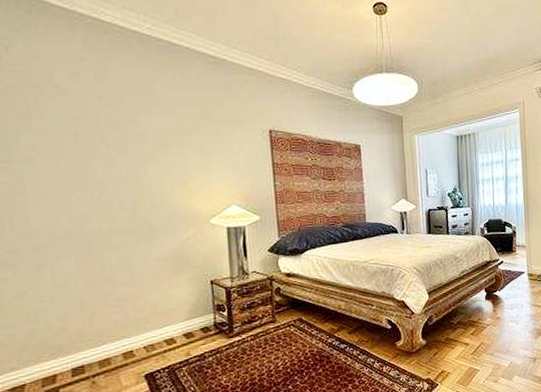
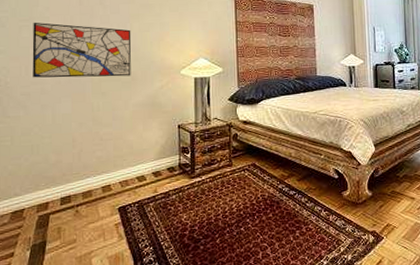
wall art: none [14,163,149,232] -> present [32,22,131,78]

